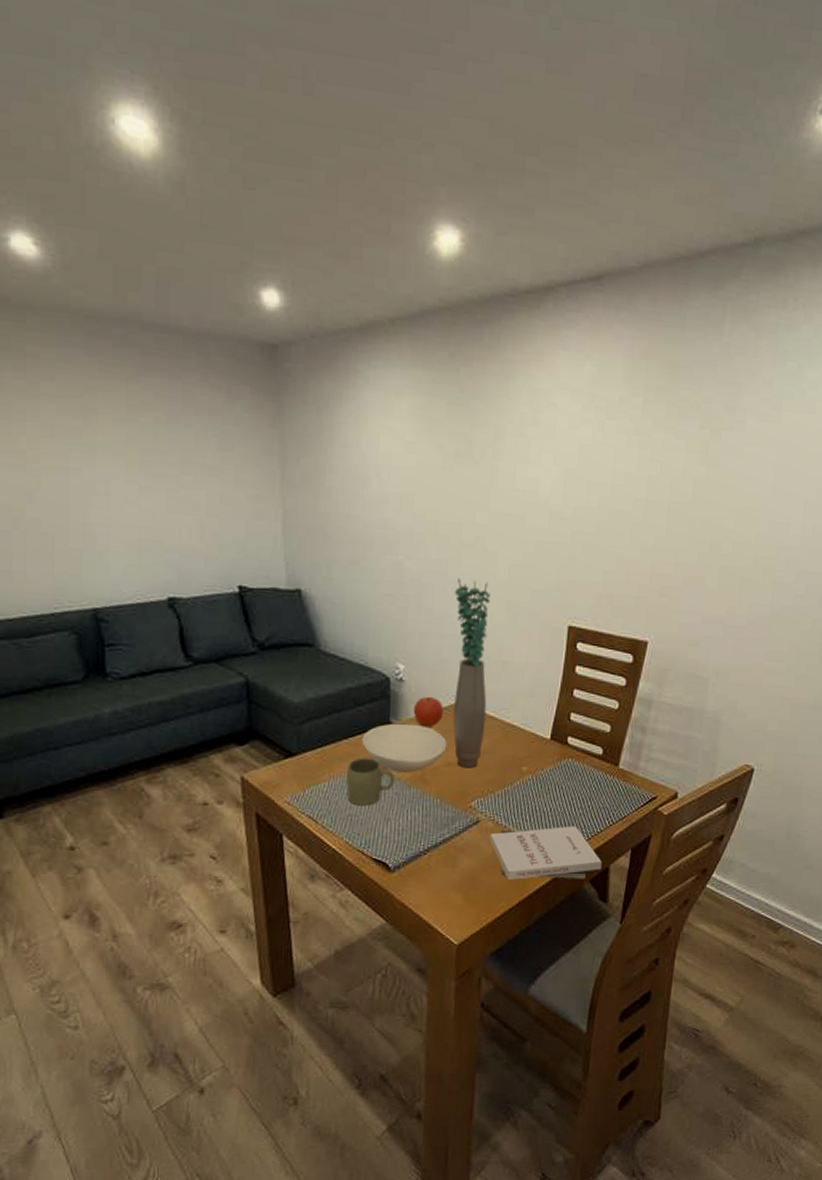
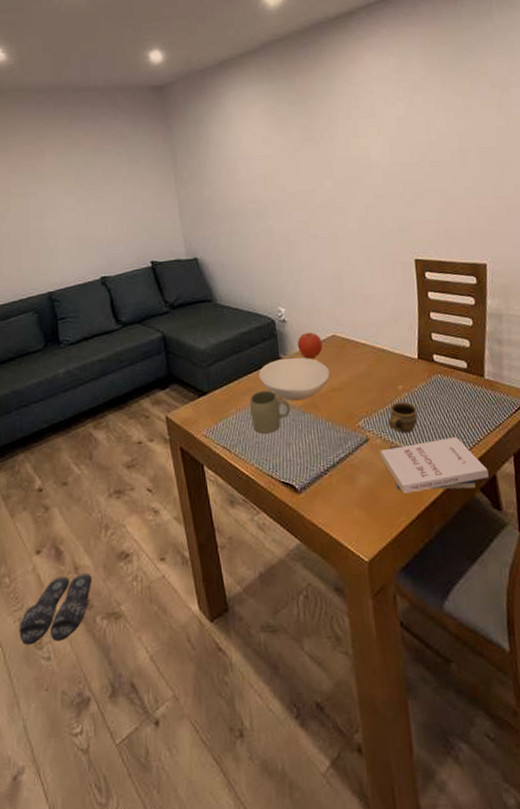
slippers: none [39,943,133,1013] -> present [19,574,91,645]
vase: present [453,579,490,768] -> none [316,233,360,392]
cup: none [504,784,539,817] -> present [388,401,418,433]

